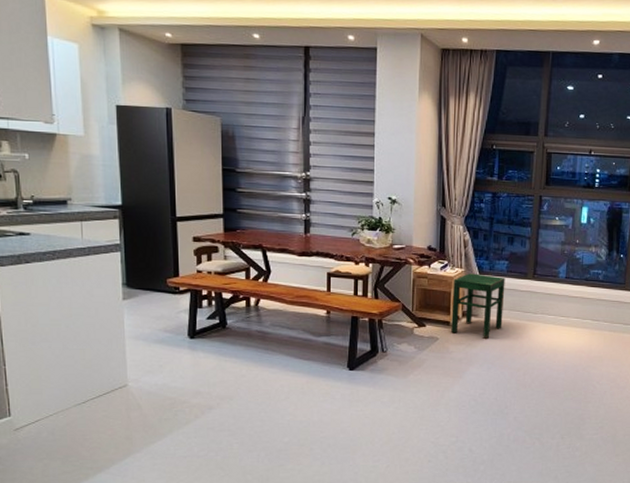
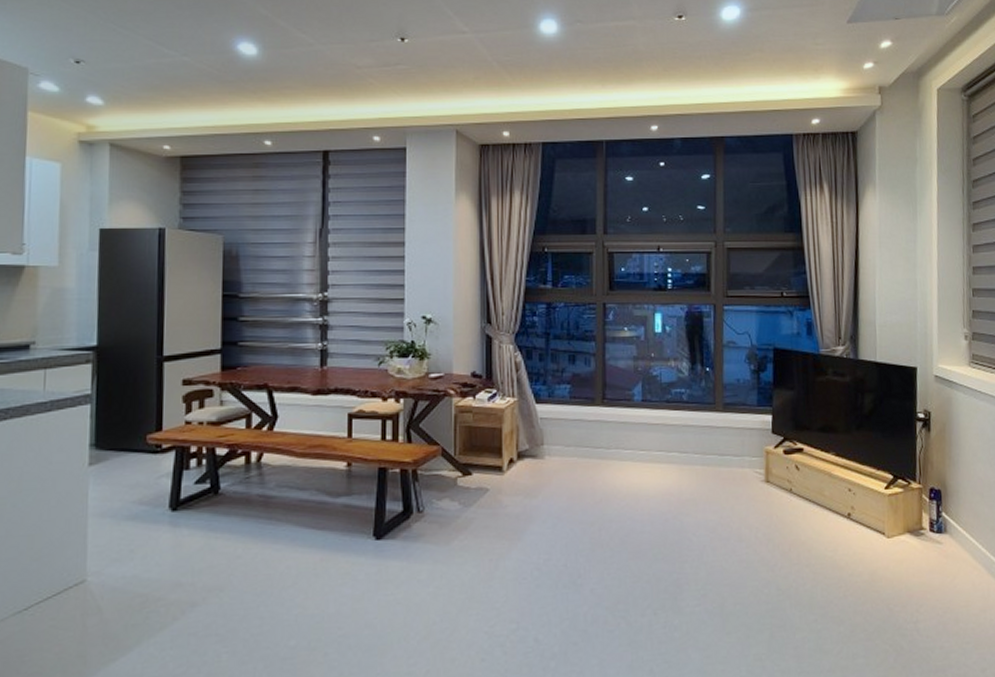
stool: present [451,273,505,340] -> none [504,403,569,487]

